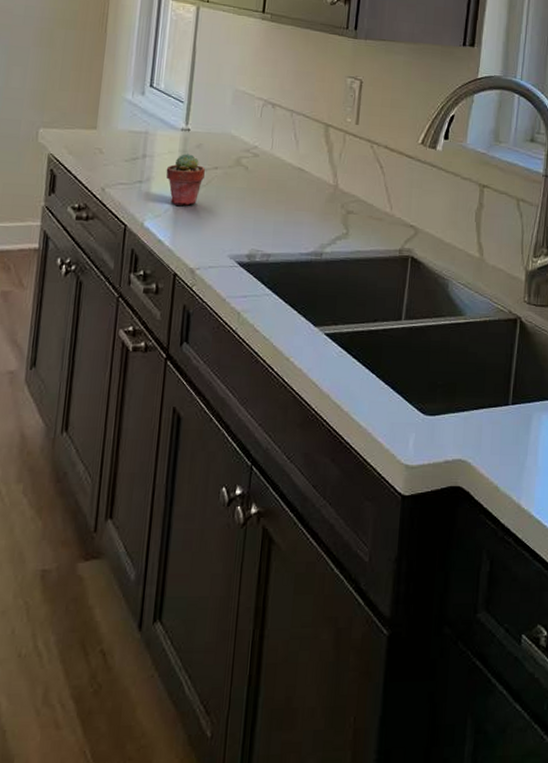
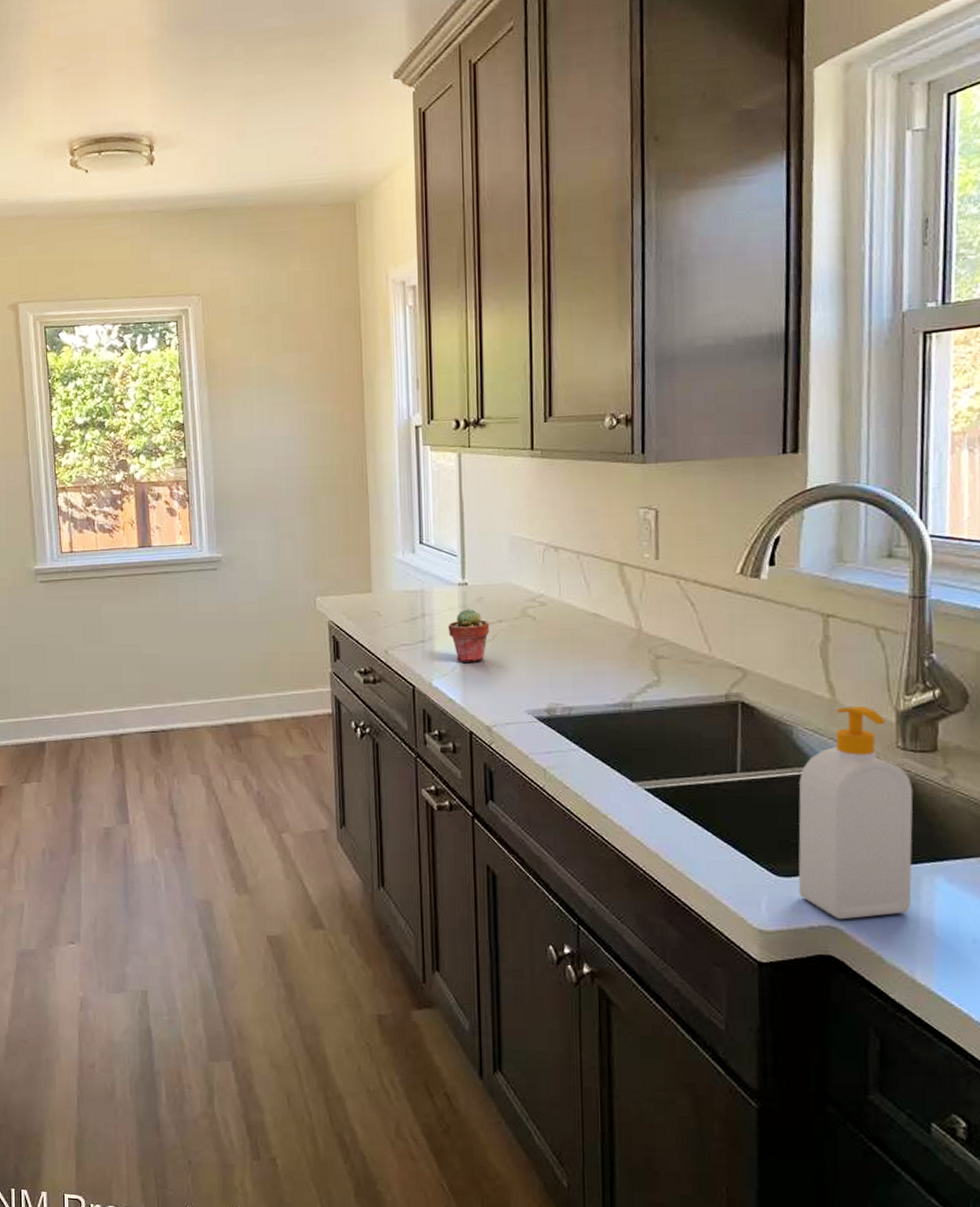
soap bottle: none [439,265,533,454] -> present [798,707,914,920]

